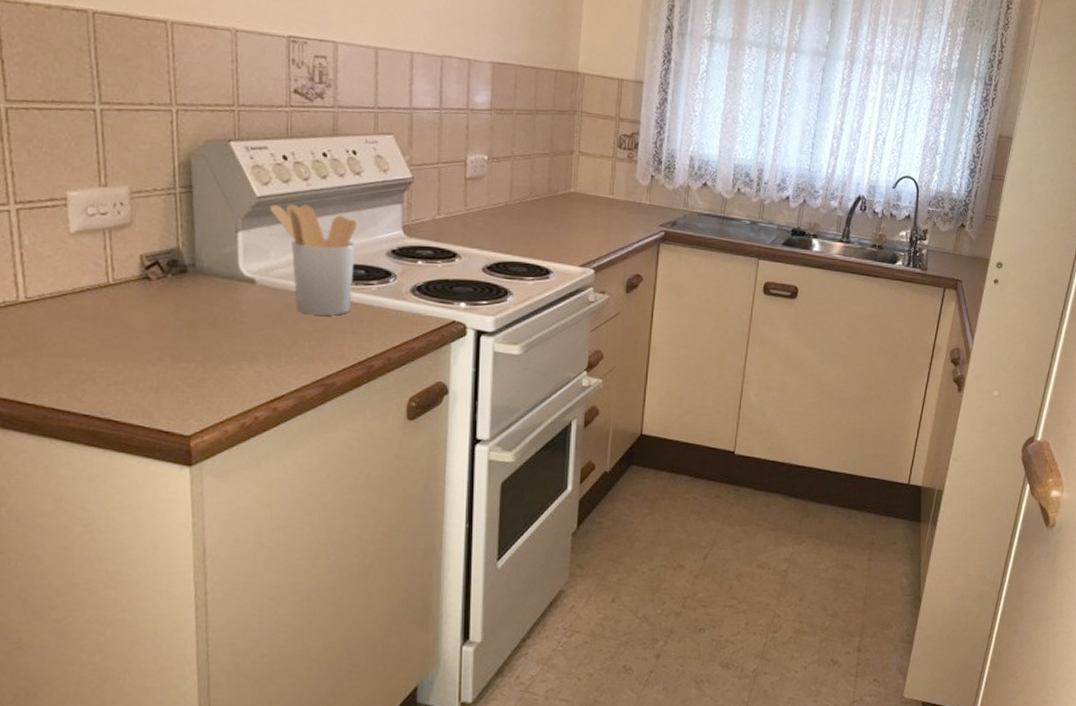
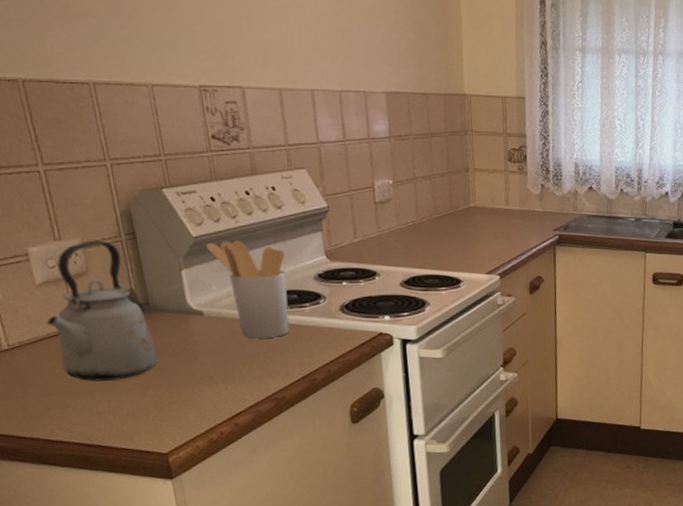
kettle: none [74,190,196,348] -> present [46,240,159,382]

